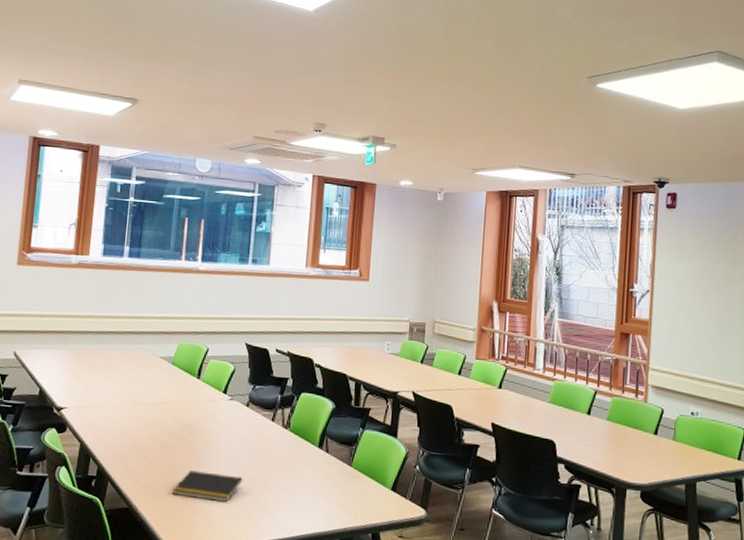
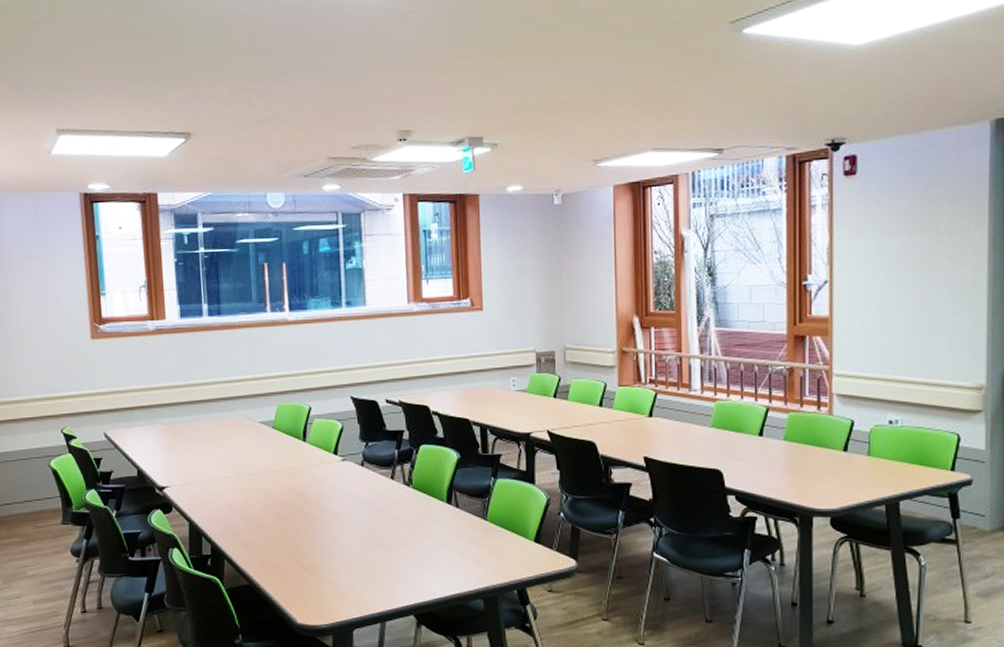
notepad: present [171,470,243,503] -> none [293,539,368,571]

